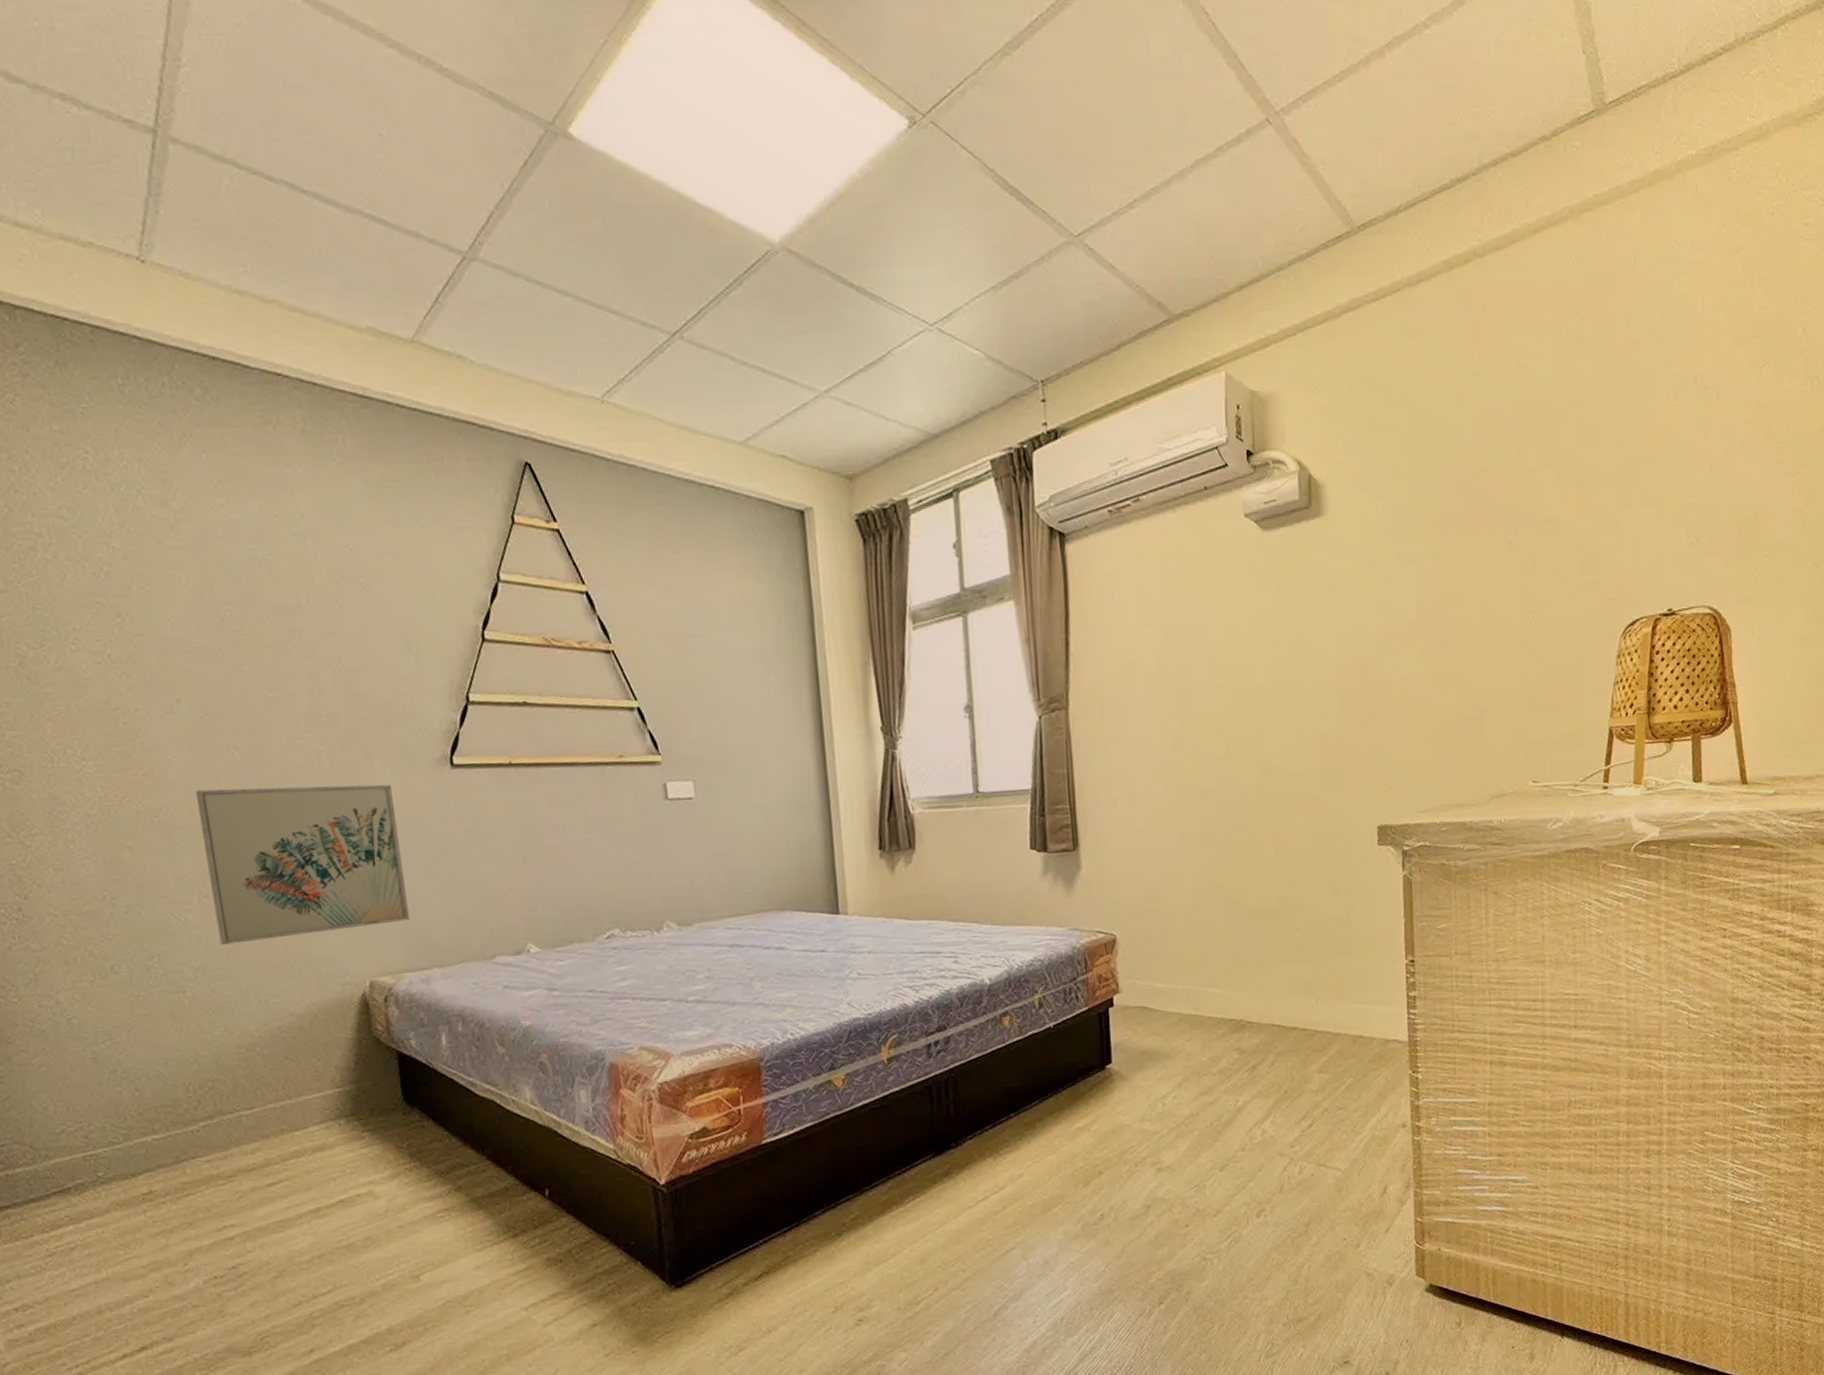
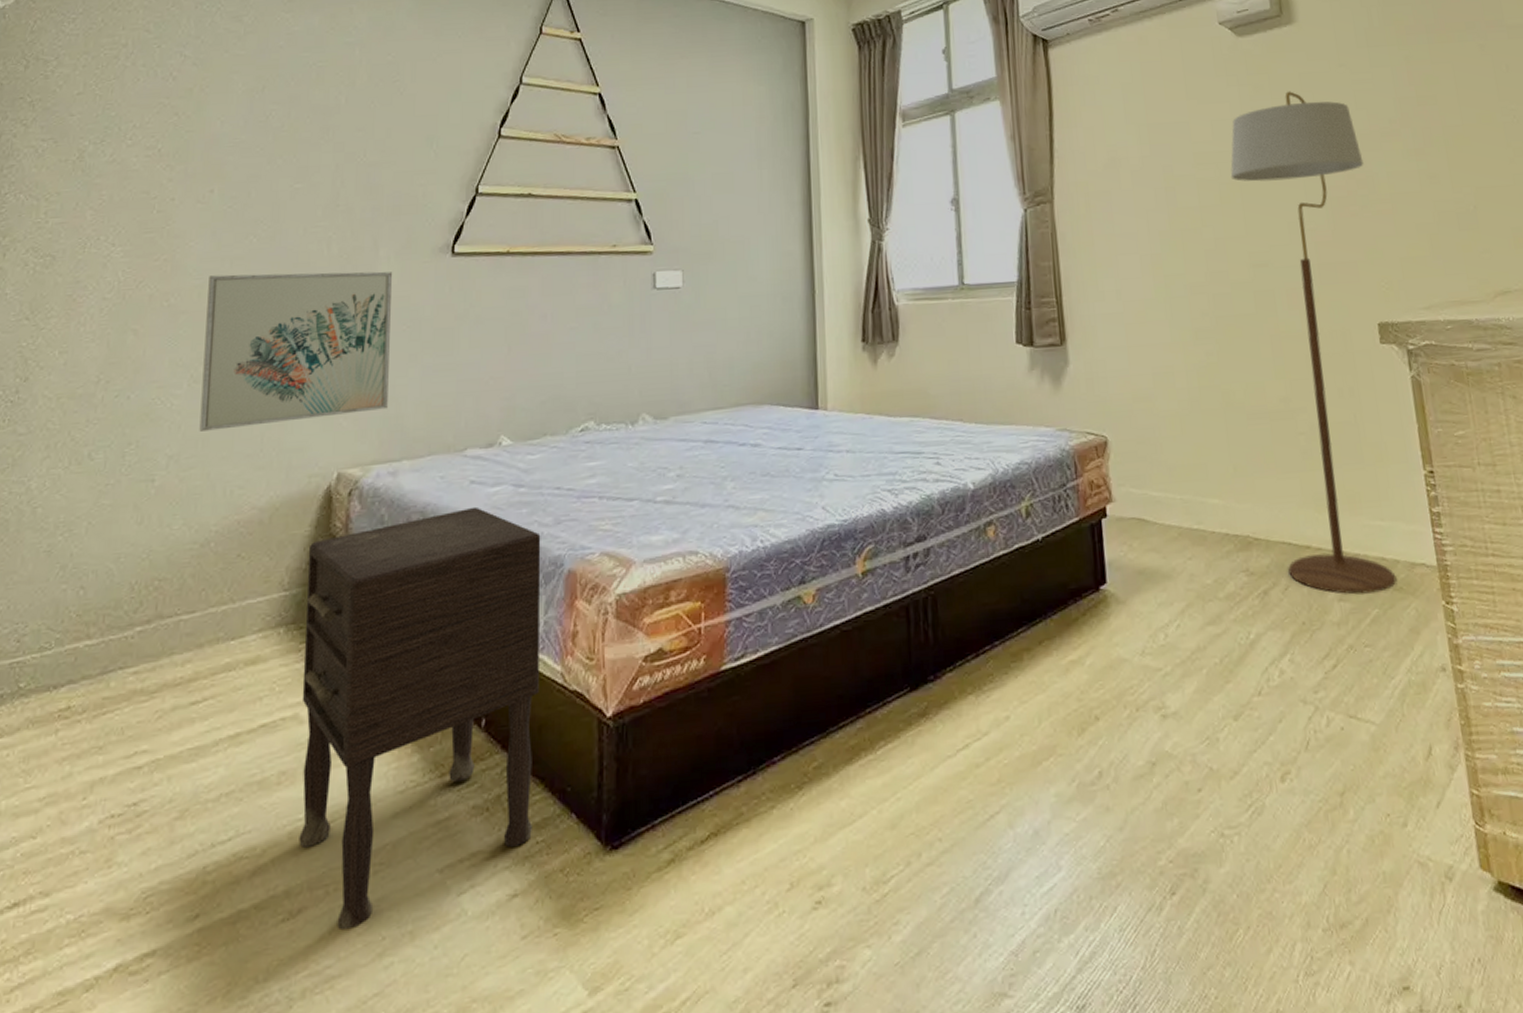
nightstand: none [354,1009,604,1356] -> present [299,506,541,931]
floor lamp: none [1246,591,1380,1067] -> present [1230,91,1397,595]

